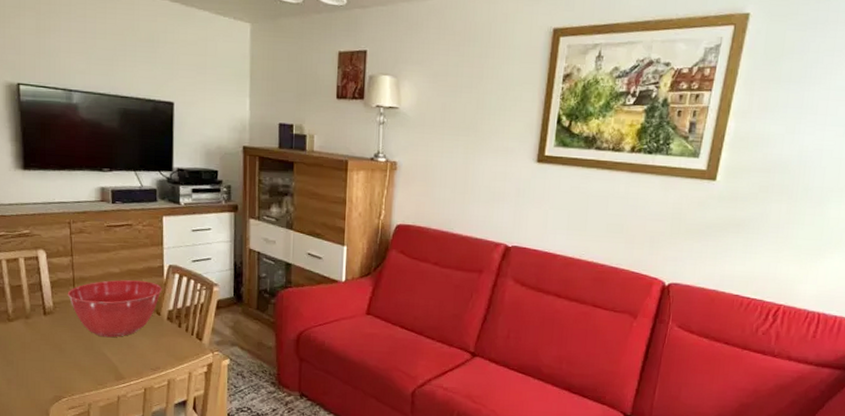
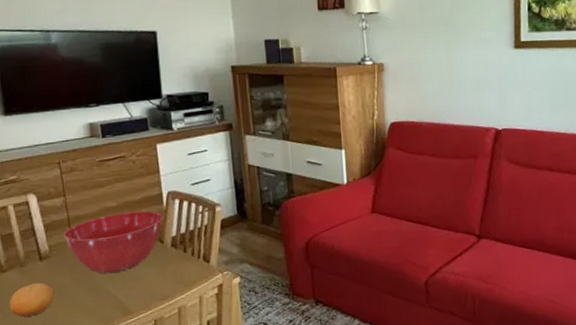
fruit: none [12,335,55,367] -> present [9,282,55,317]

